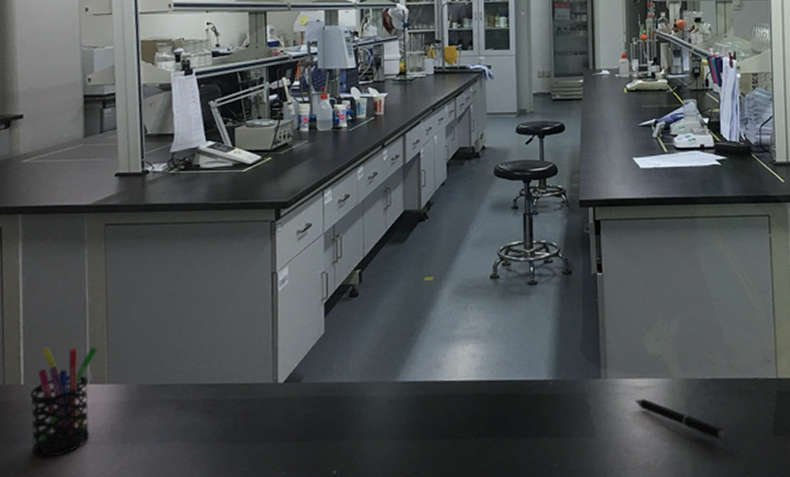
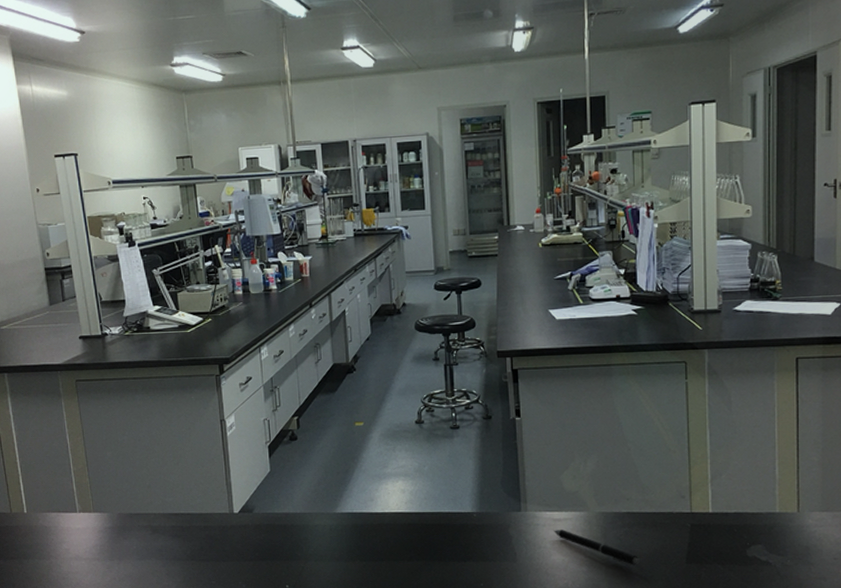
pen holder: present [30,346,97,457] -> none [33,482,84,570]

